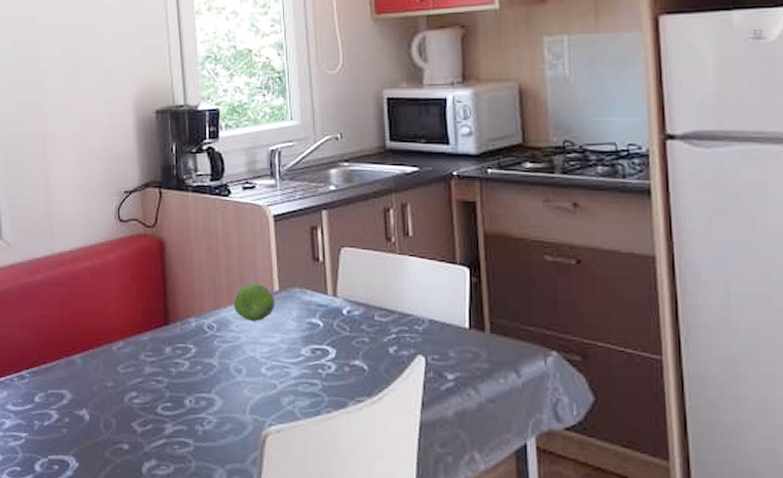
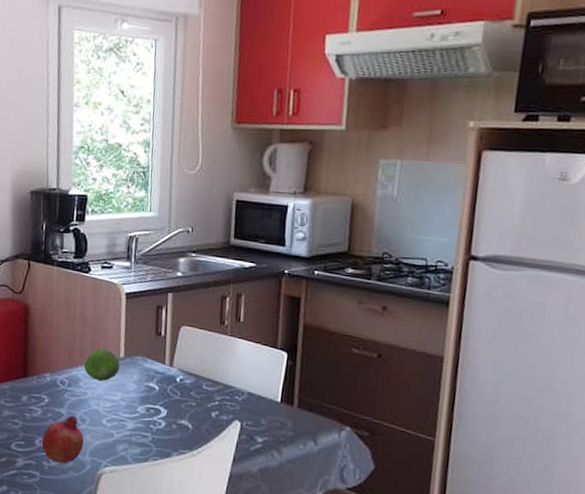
fruit: none [192,366,241,426] -> present [41,416,84,464]

